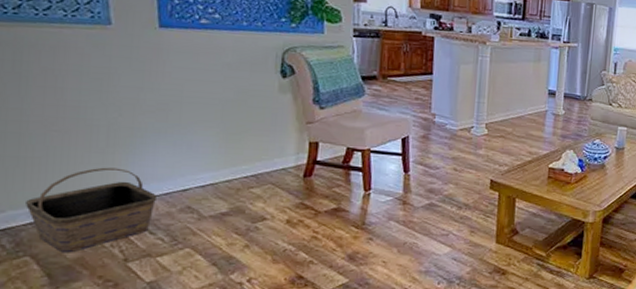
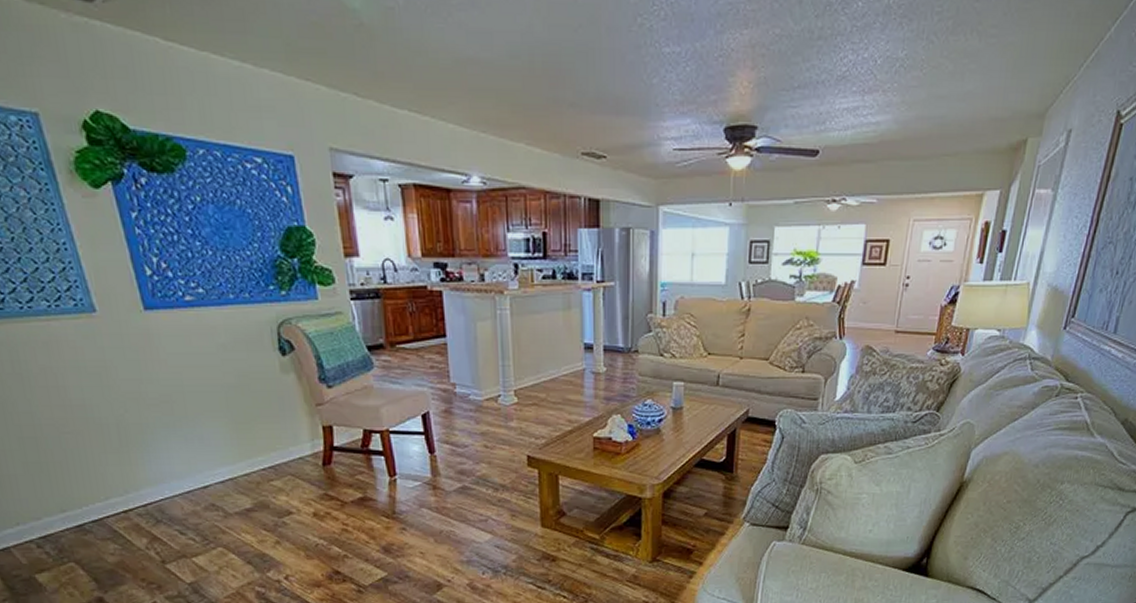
basket: present [26,167,158,253] -> none [58,467,181,557]

